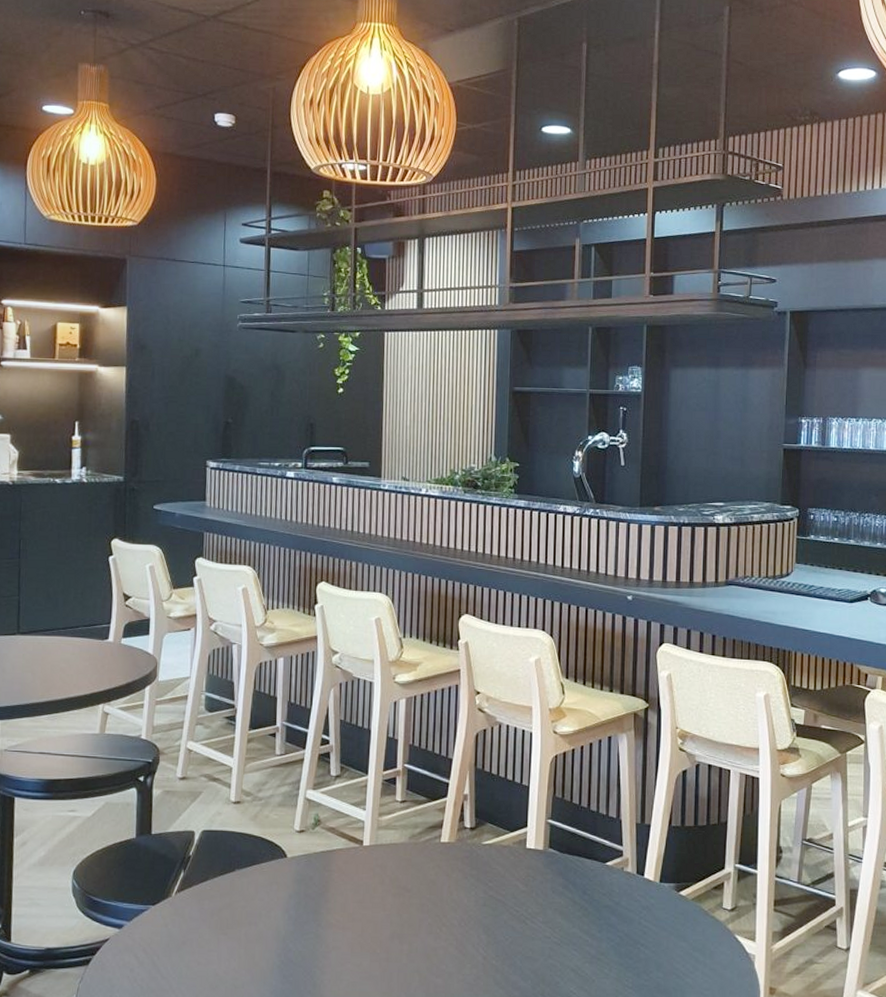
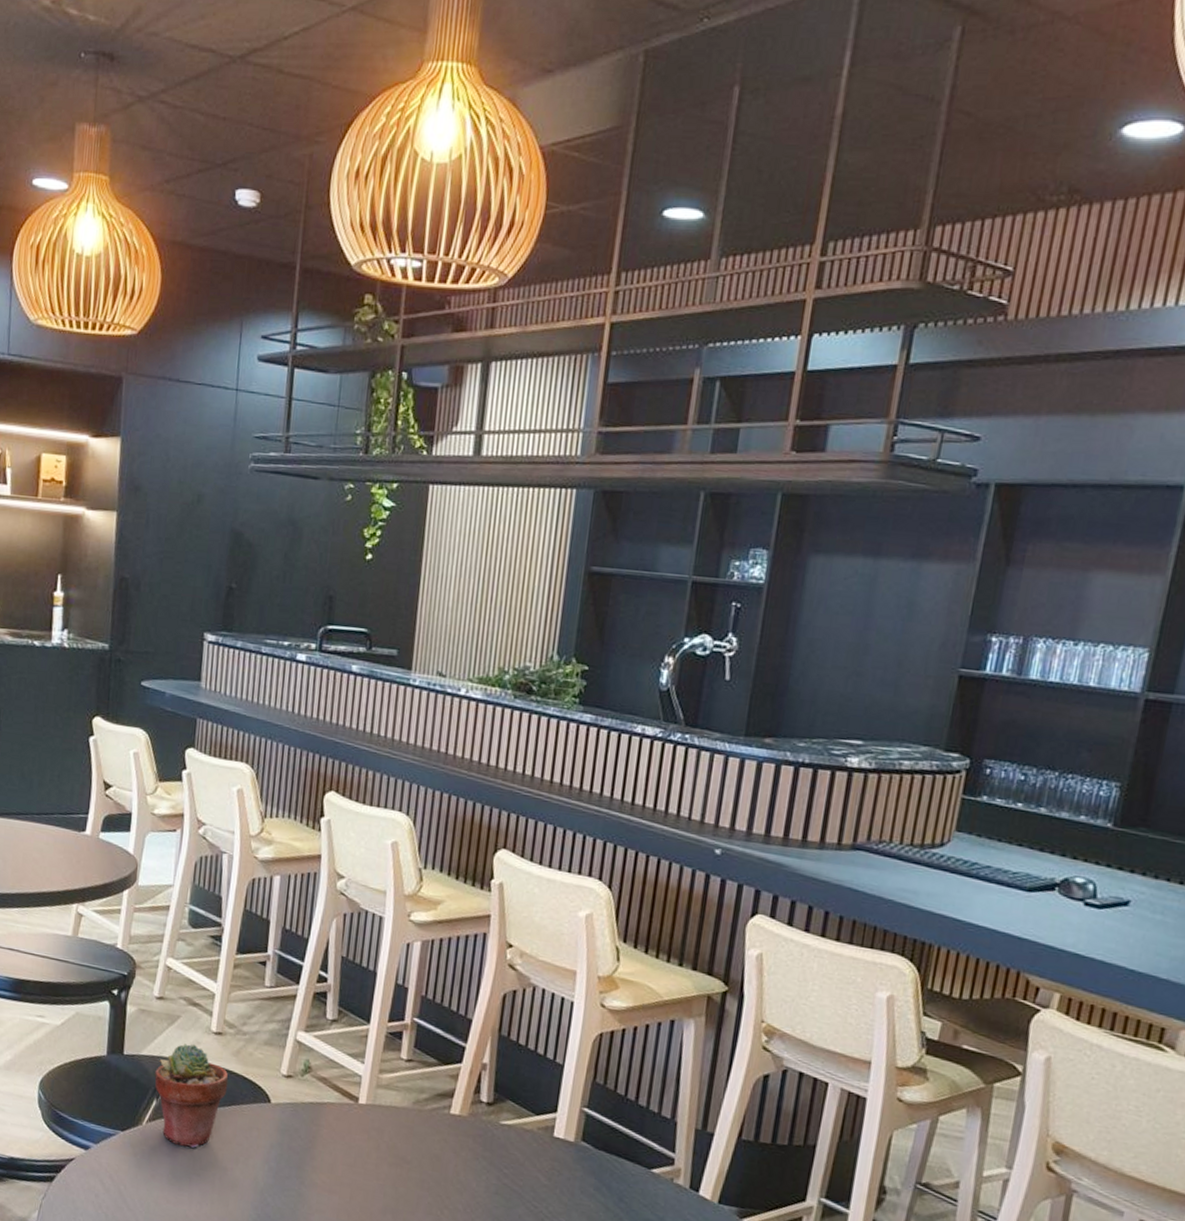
potted succulent: none [181,815,248,910] -> present [154,1043,229,1148]

